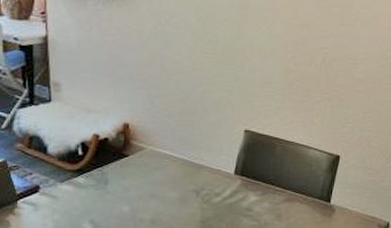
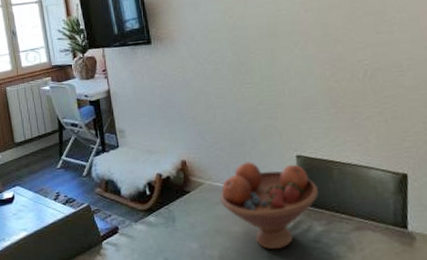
fruit bowl: none [160,131,259,216] -> present [219,161,319,250]

